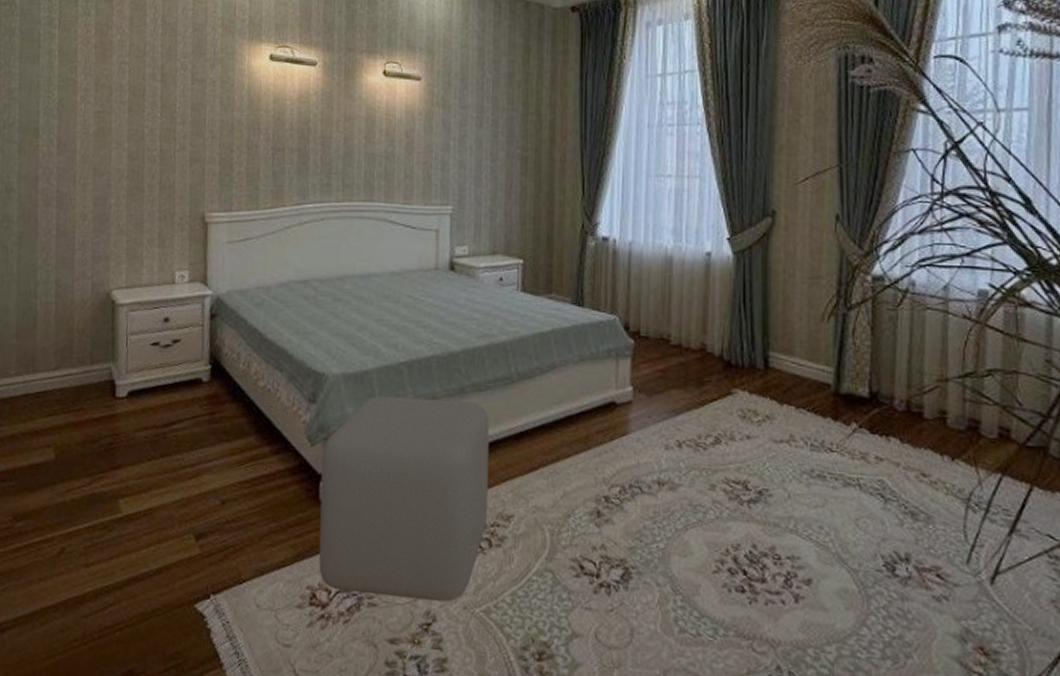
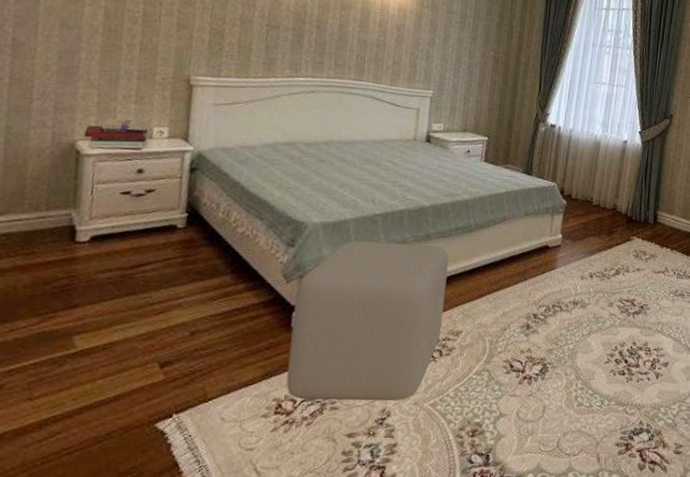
books: none [117,264,172,298] -> present [83,118,150,151]

